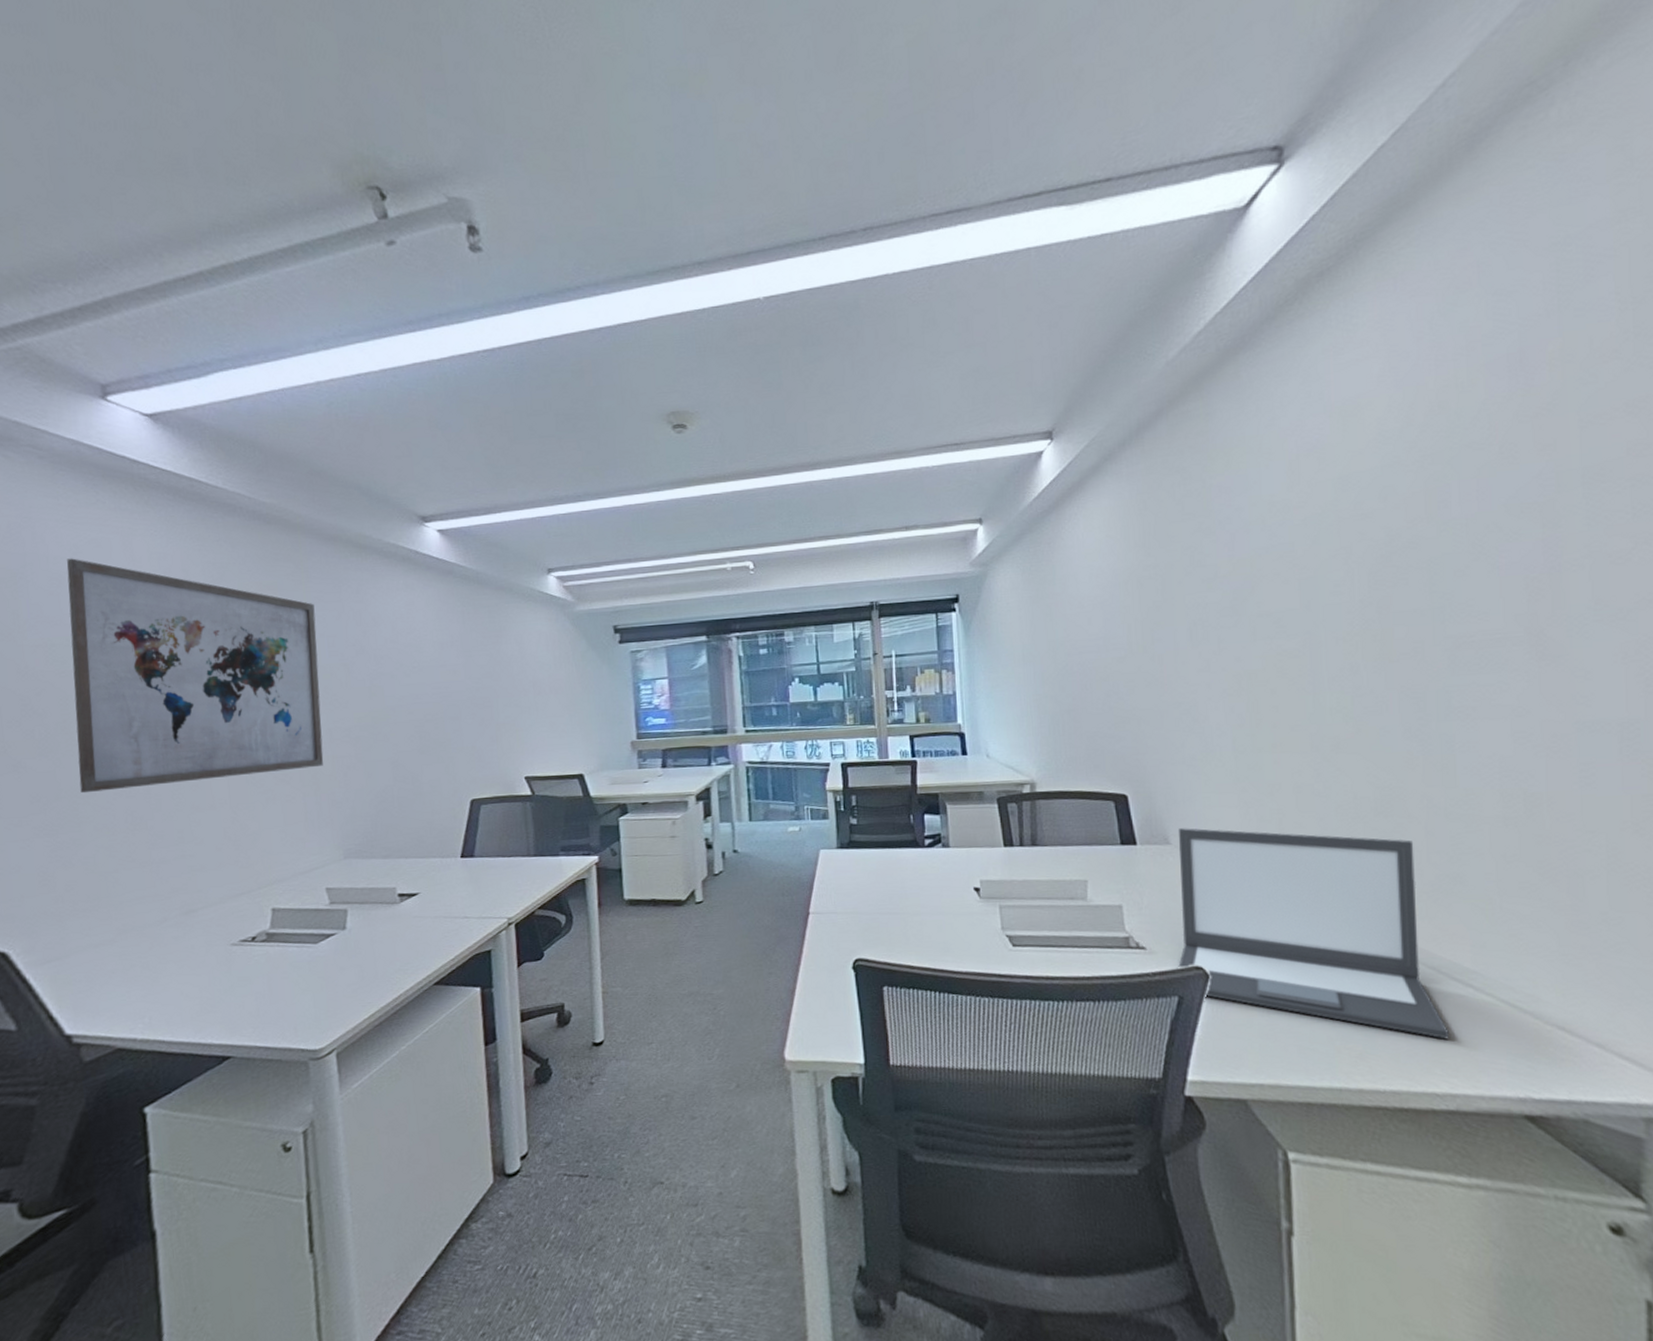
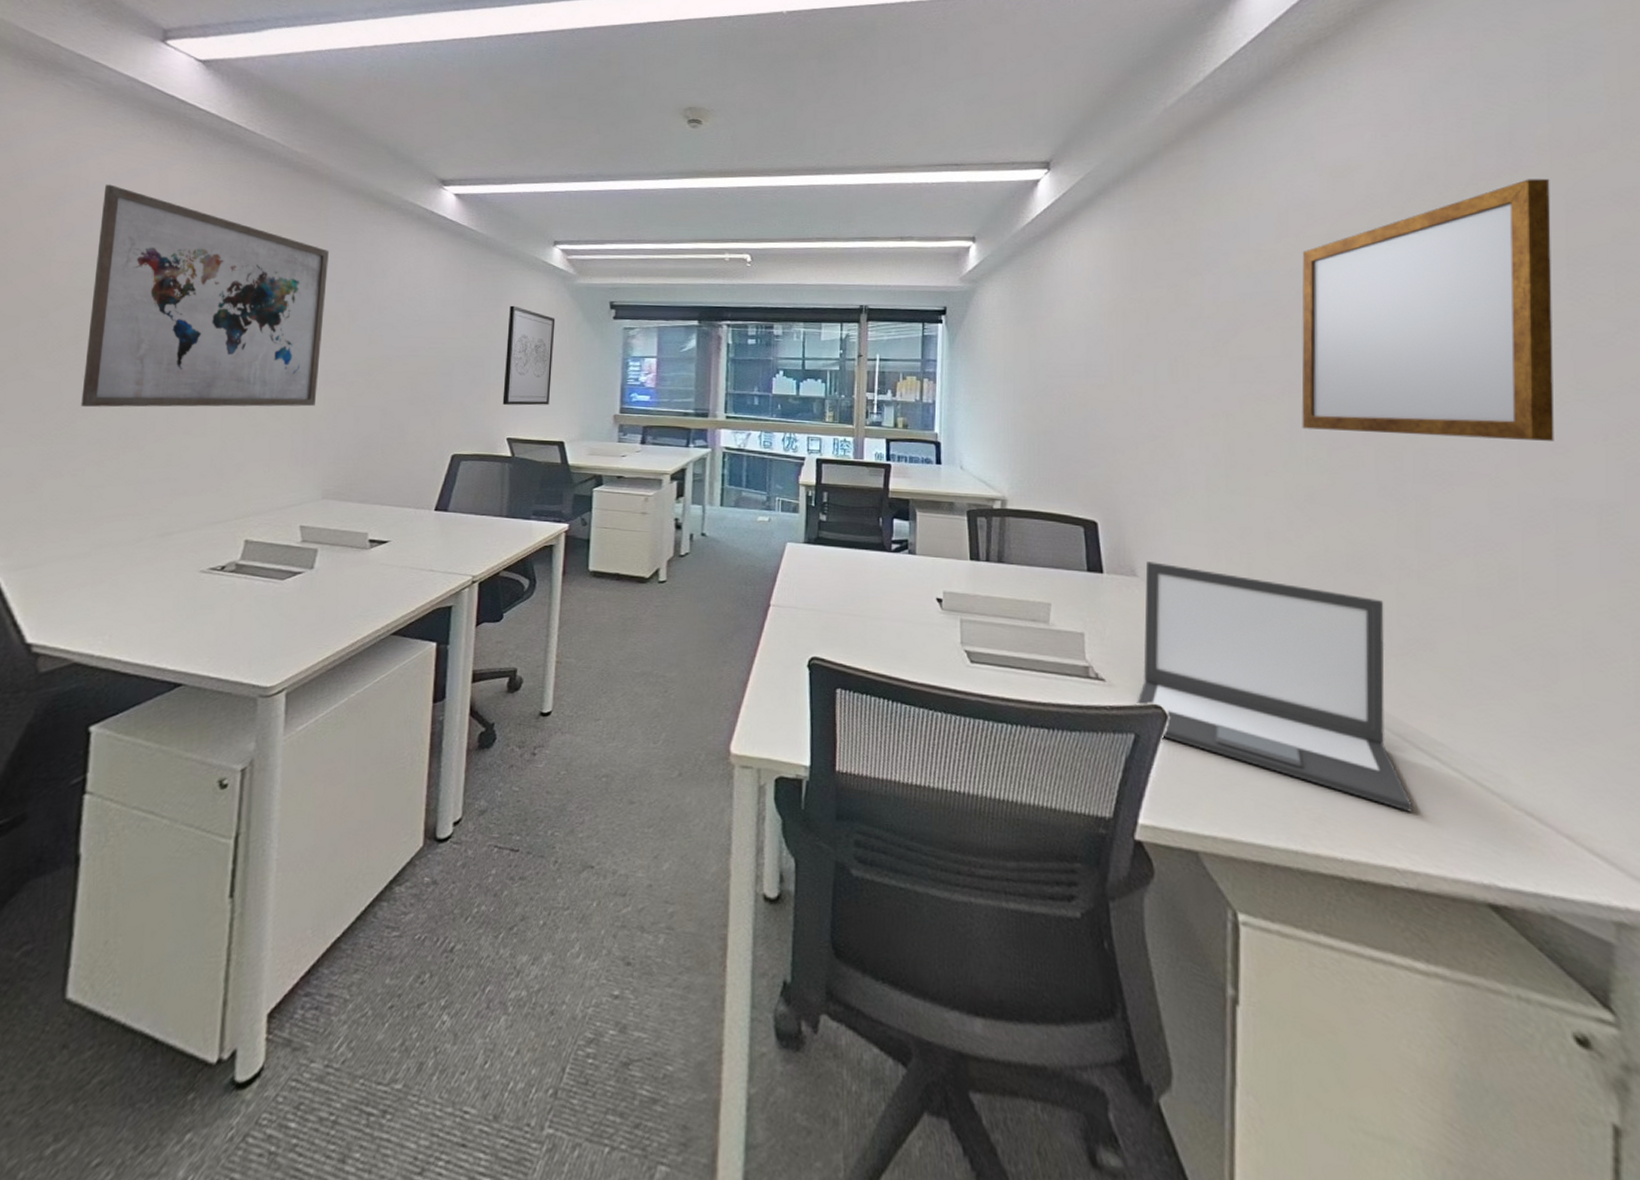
wall art: none [510,640,564,743] -> present [502,305,556,406]
writing board: none [1317,396,1574,680] -> present [1302,179,1554,441]

